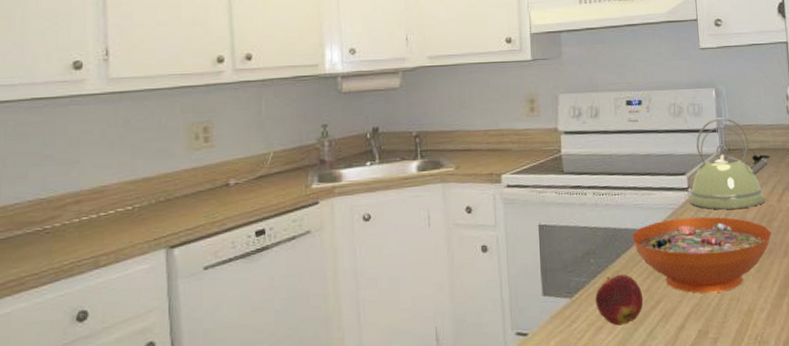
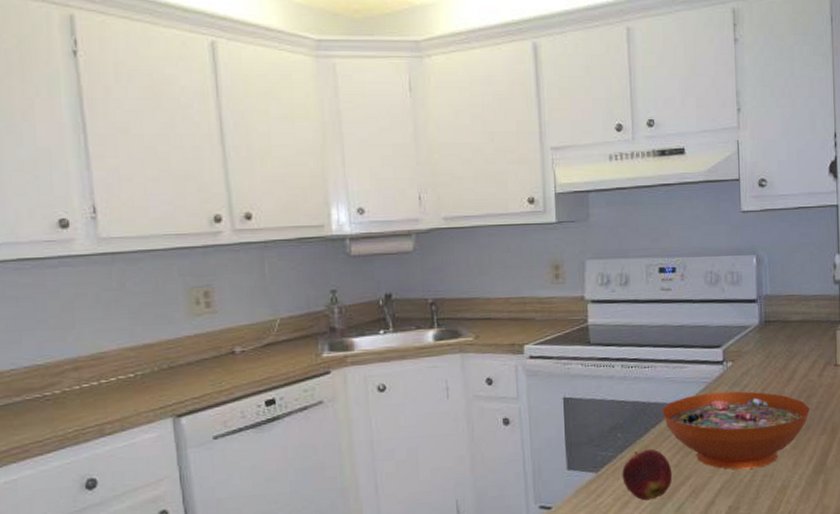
kettle: present [690,117,771,210] -> none [724,287,813,384]

